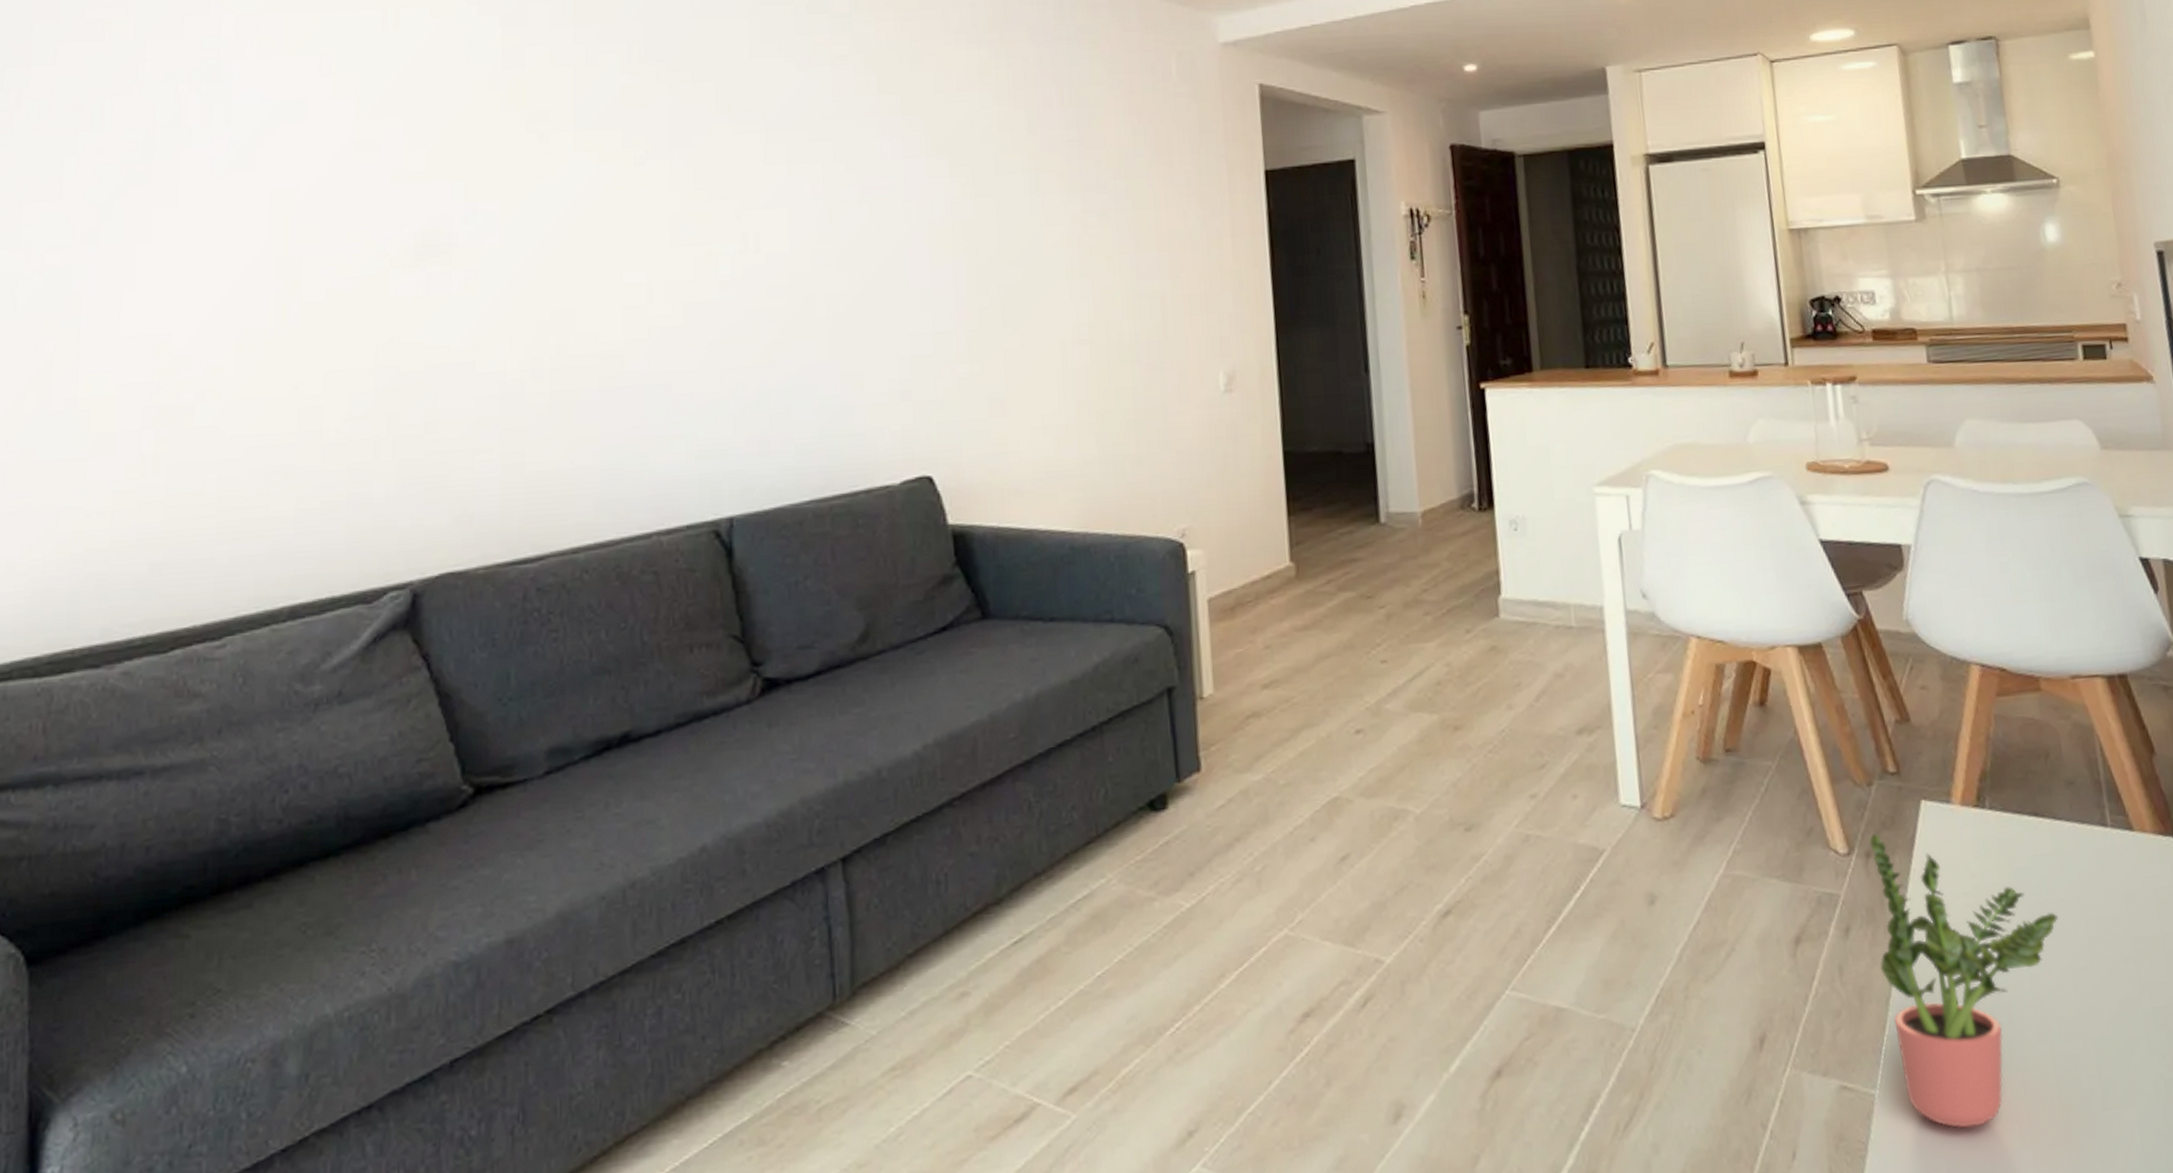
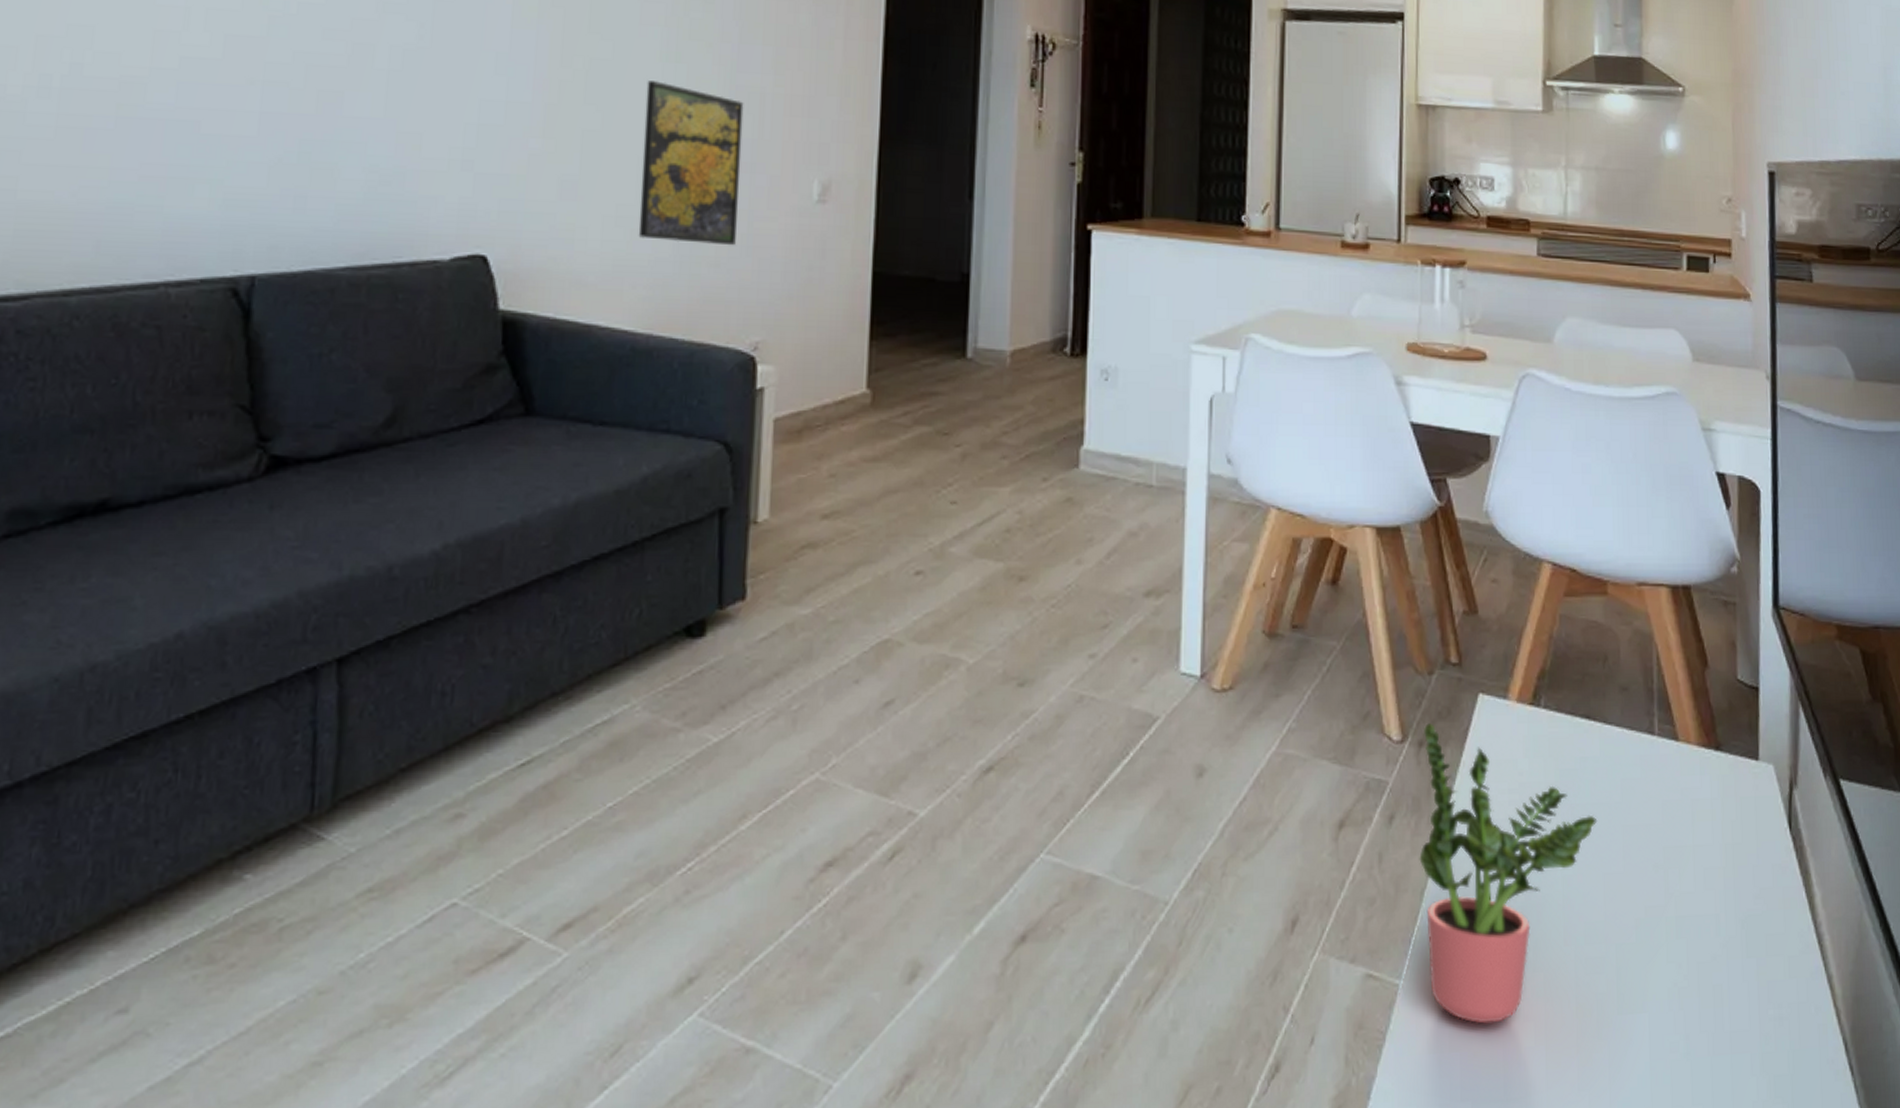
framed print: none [1057,297,1154,444] -> present [638,81,744,246]

